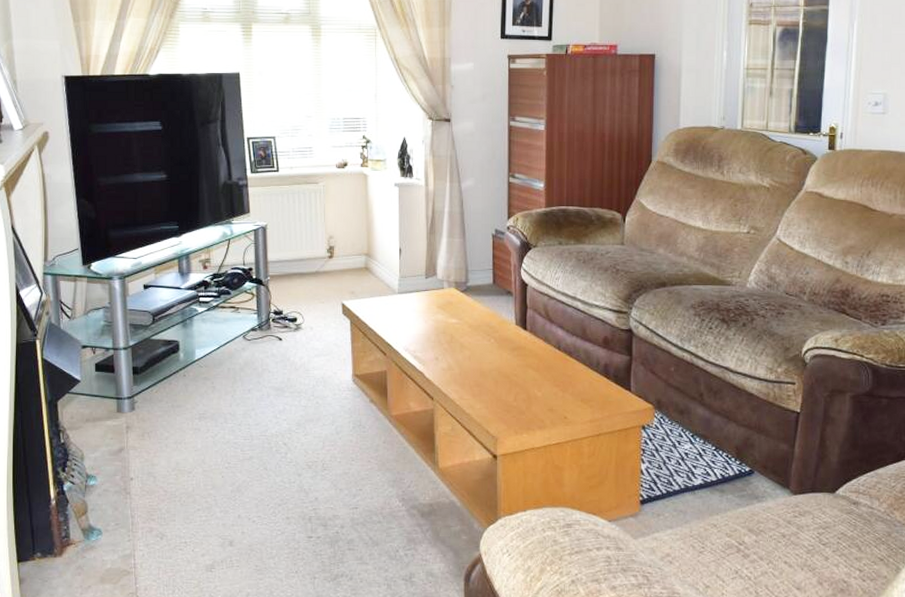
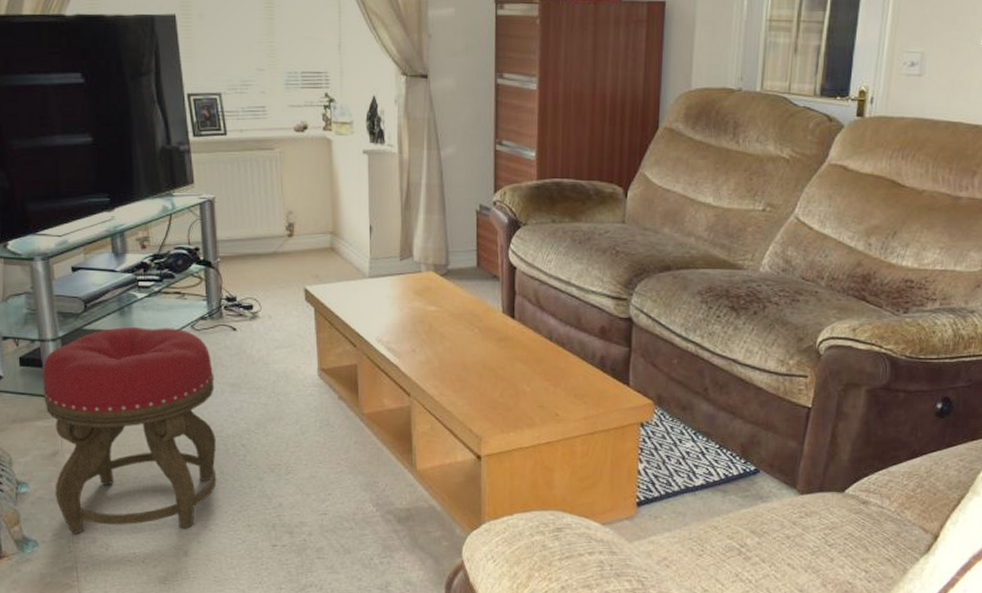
stool: none [114,337,262,523] -> present [43,327,217,534]

